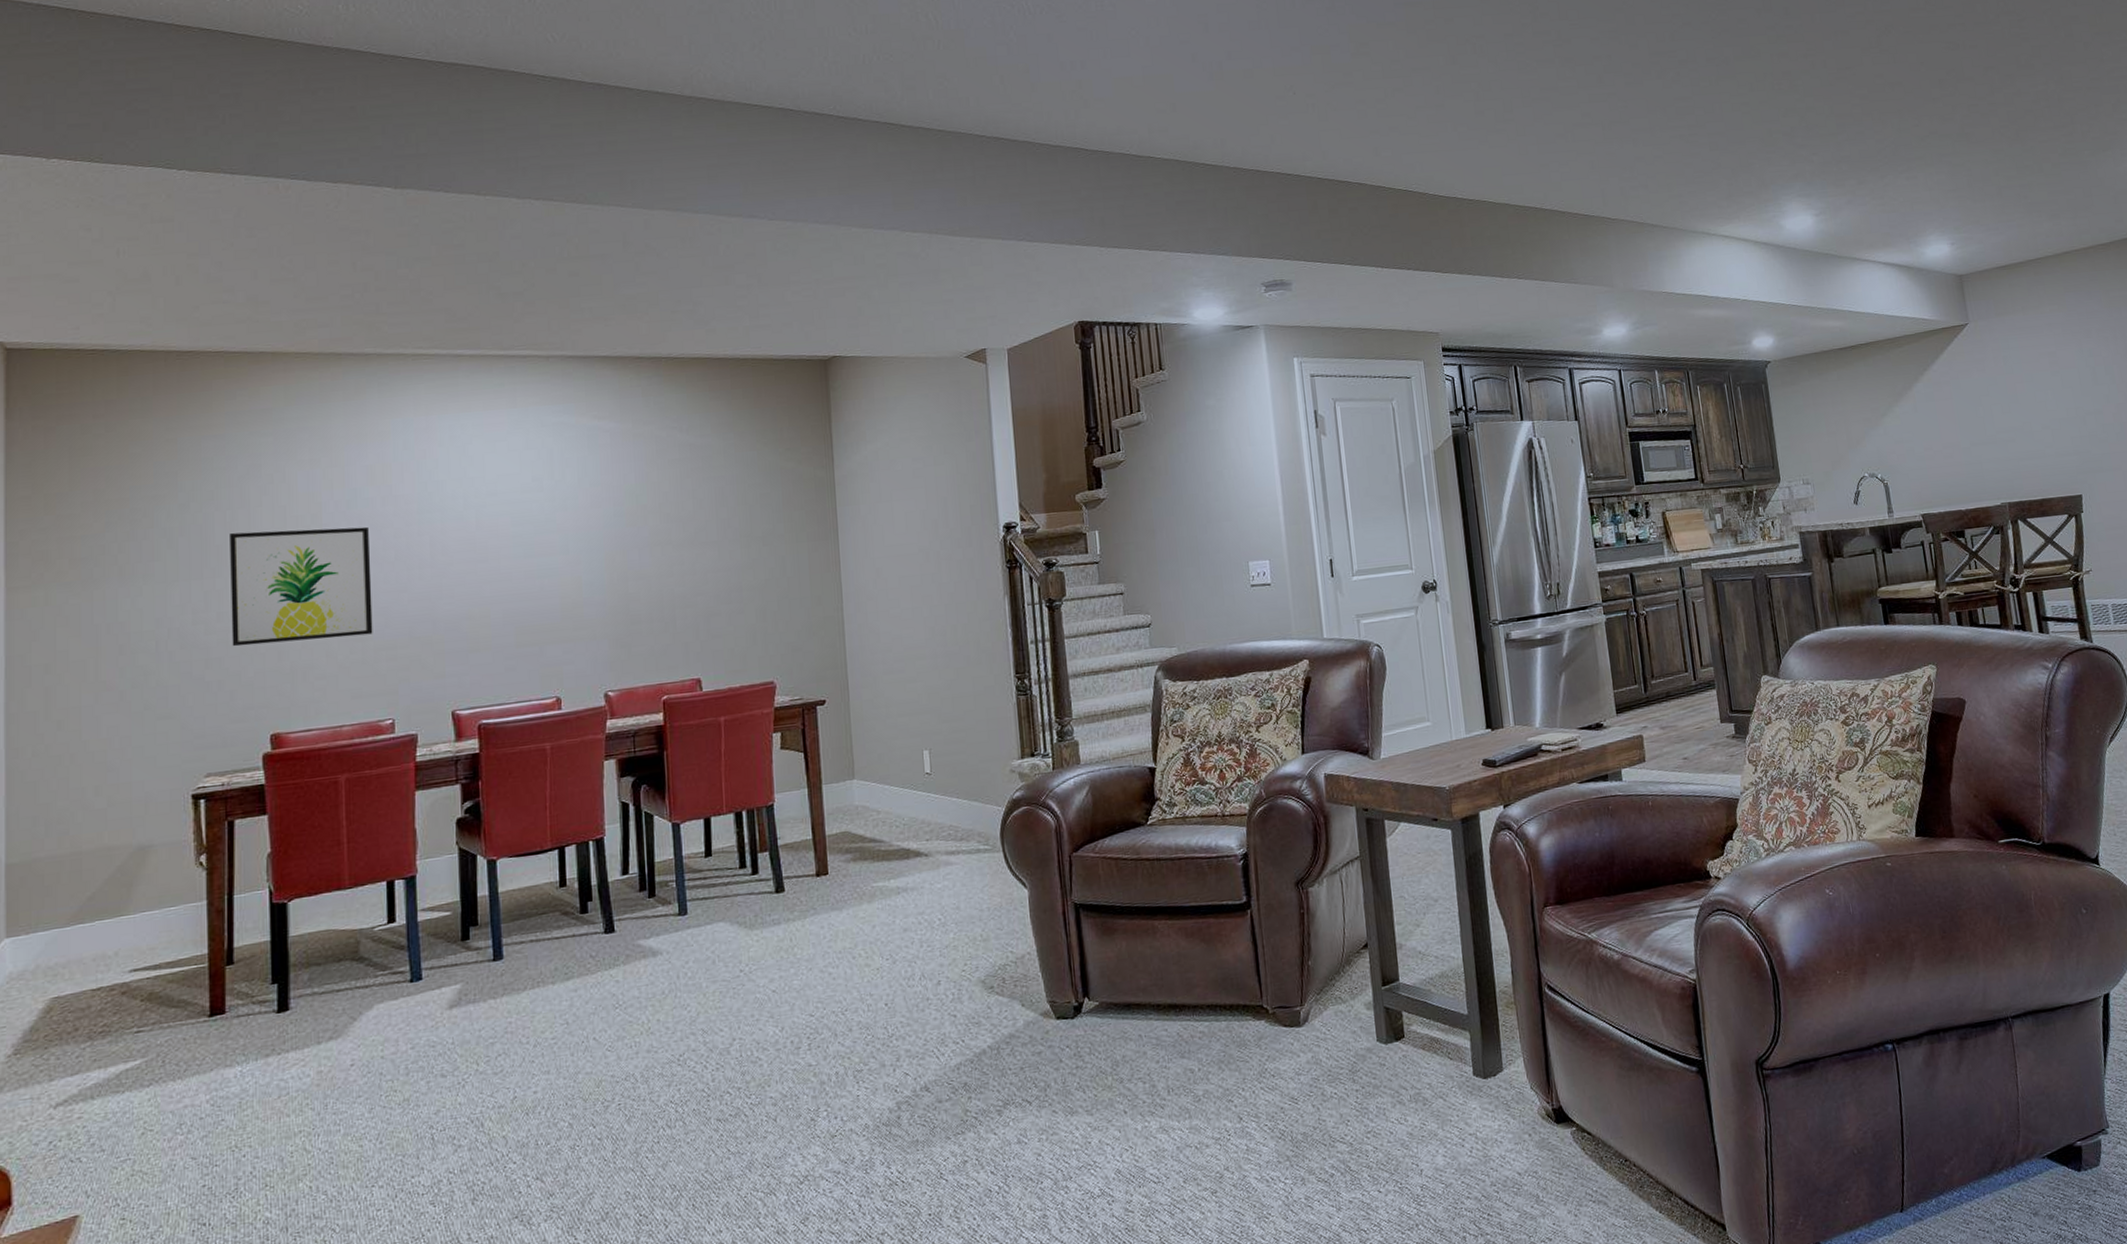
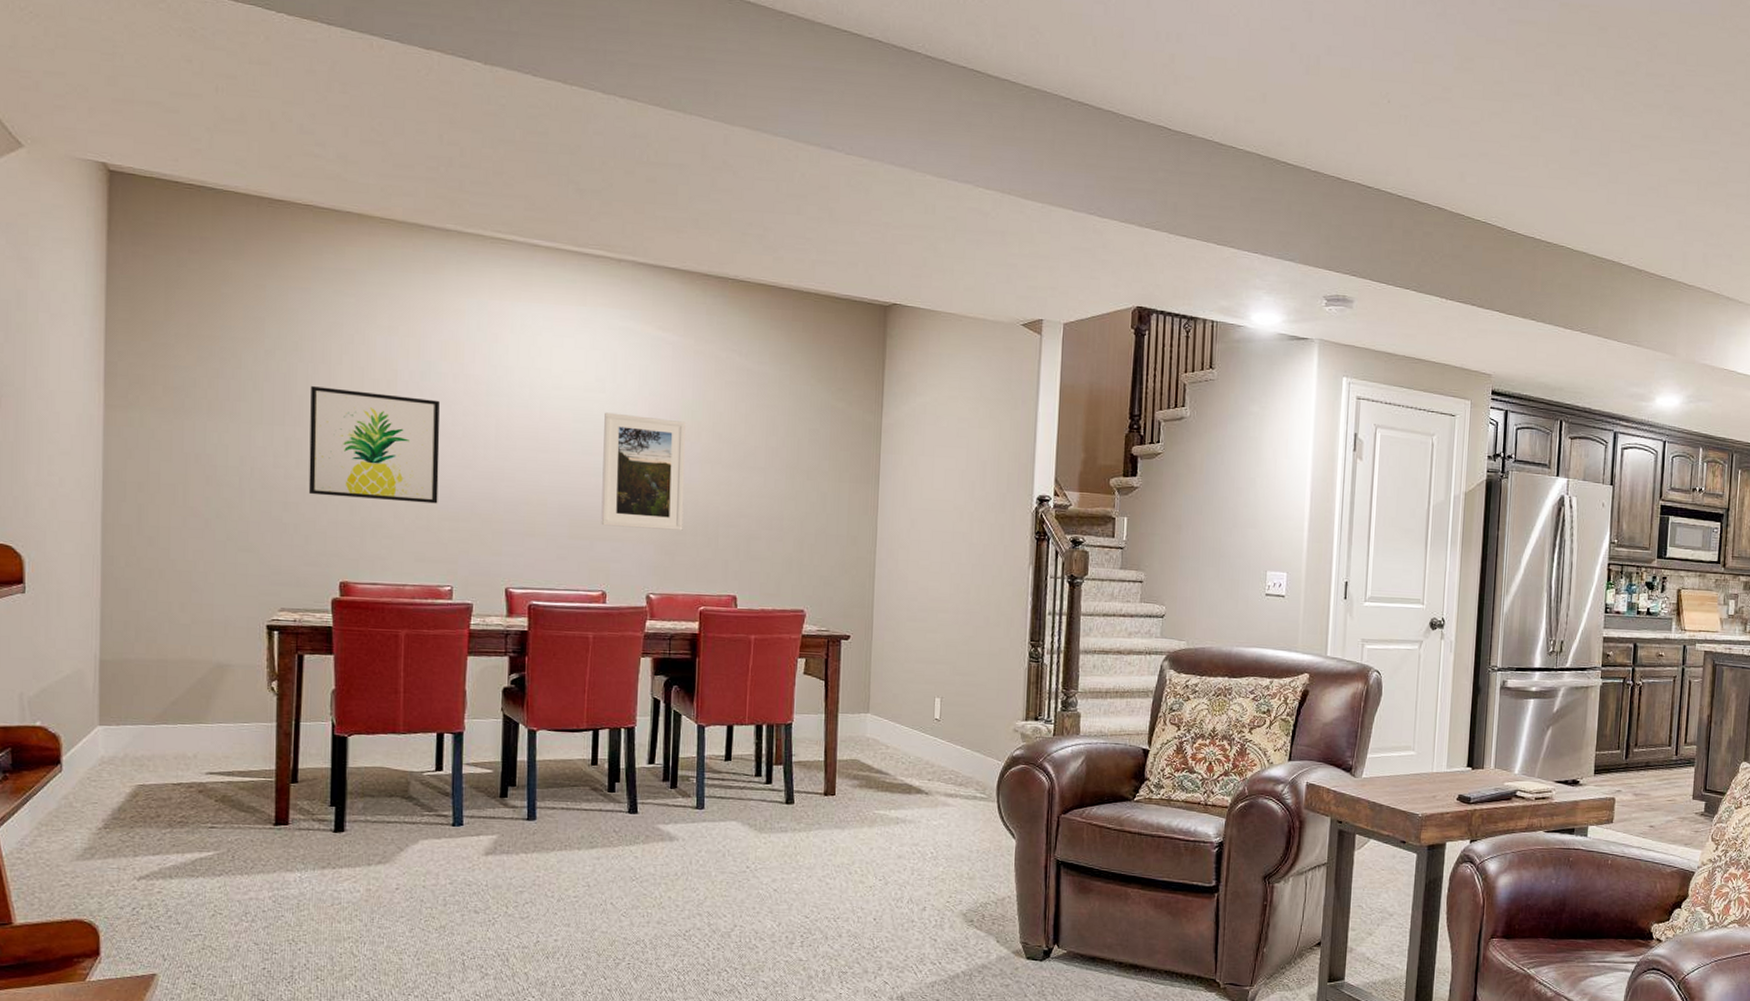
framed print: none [544,507,637,628] -> present [601,412,687,532]

